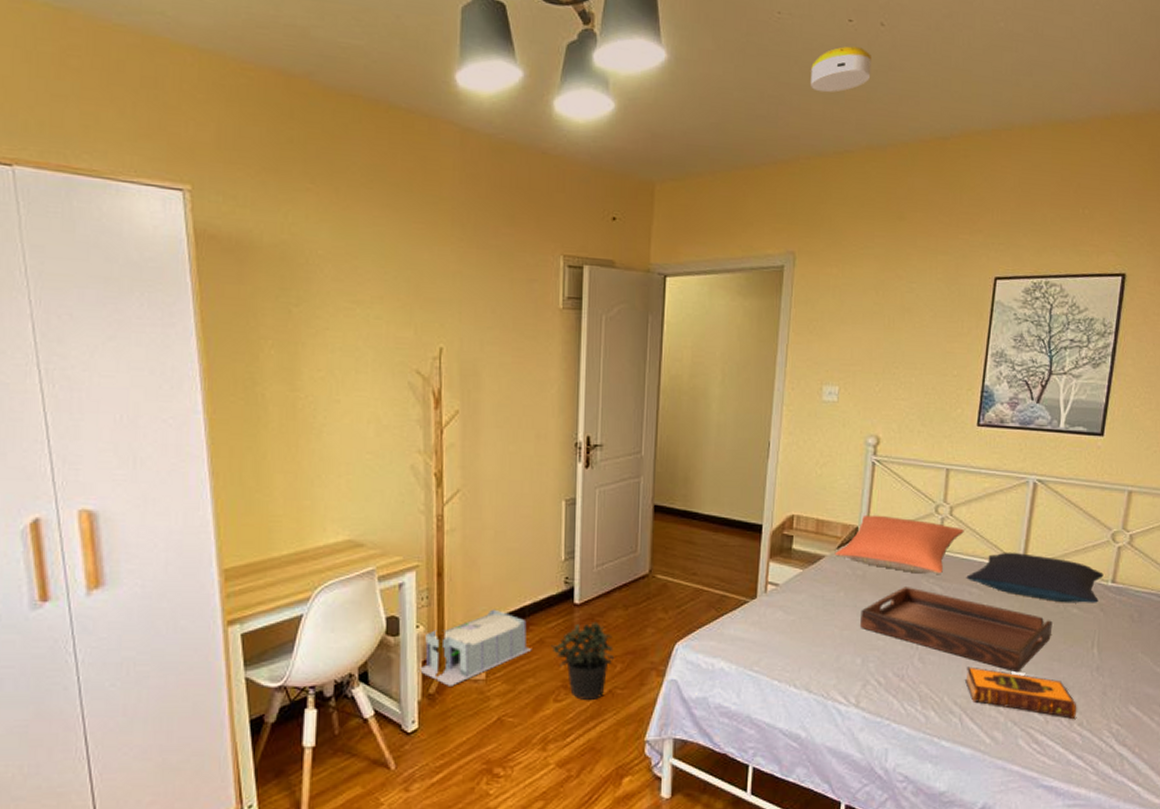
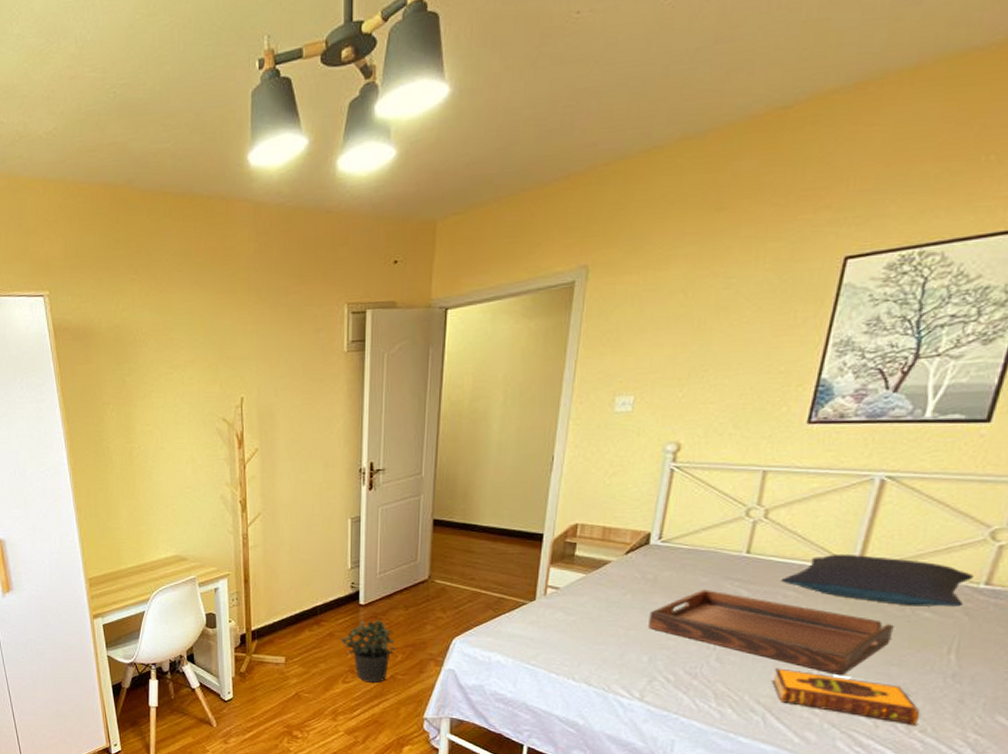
storage bin: present [418,609,532,686] -> none [231,608,323,667]
smoke detector: present [811,46,871,93] -> none [613,26,692,89]
pillow: present [835,514,964,574] -> none [622,520,782,577]

